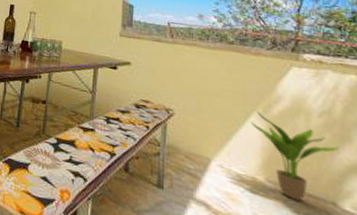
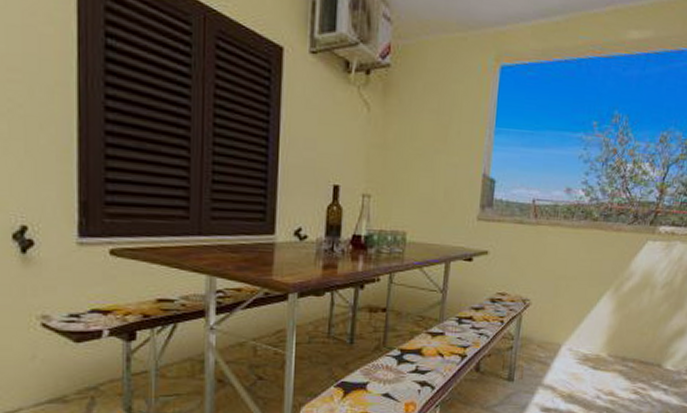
potted plant: present [251,111,340,202] -> none [602,290,673,369]

